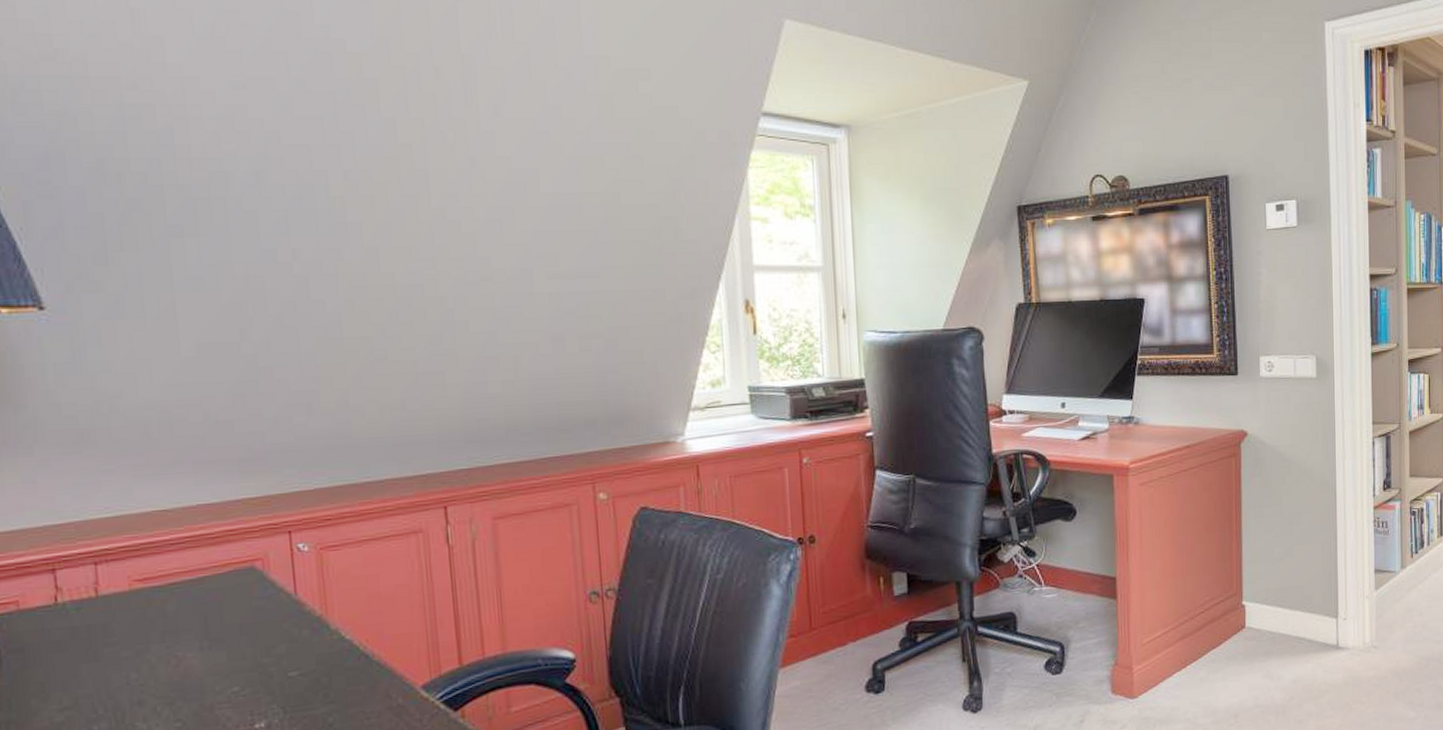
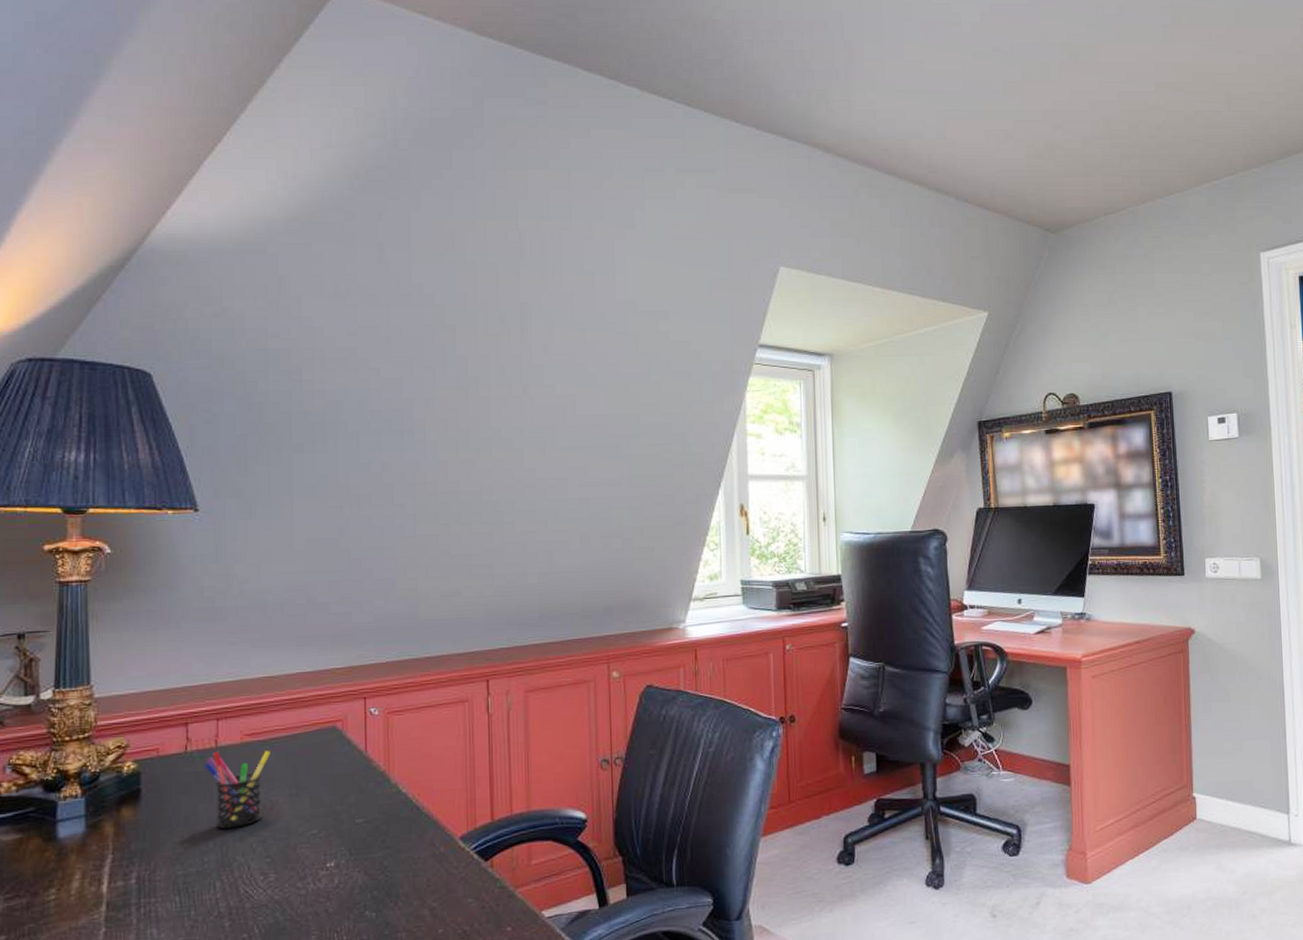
pen holder: none [83,598,171,692] -> present [204,751,270,829]

